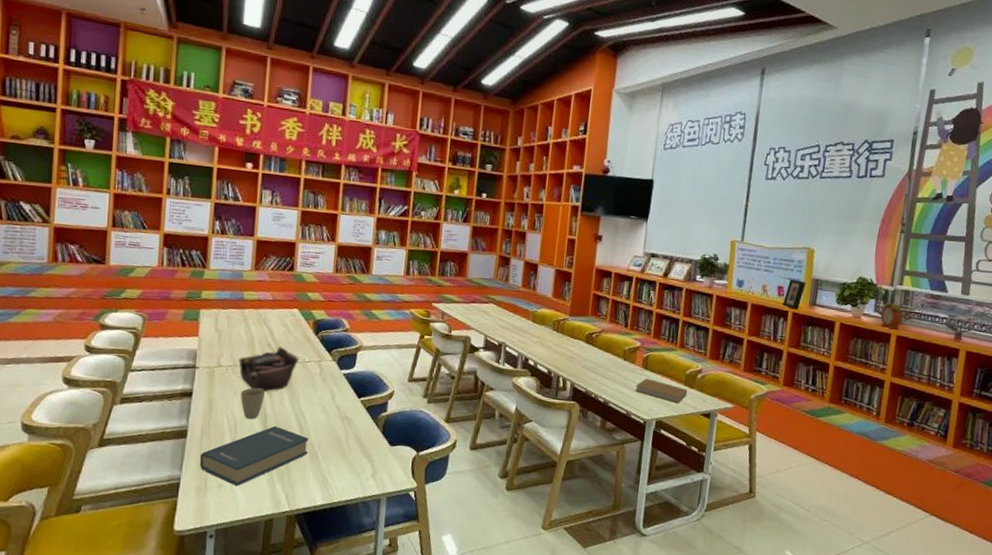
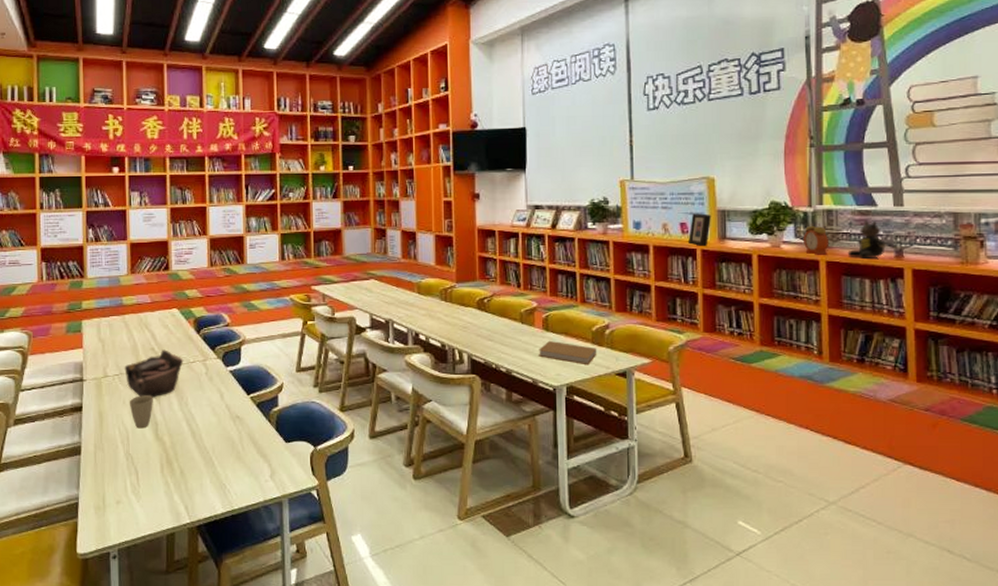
hardback book: present [199,425,309,487] -> none [95,432,202,501]
toy bear: none [915,304,950,338] -> present [847,220,887,258]

